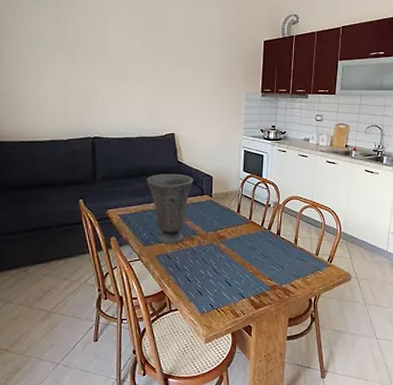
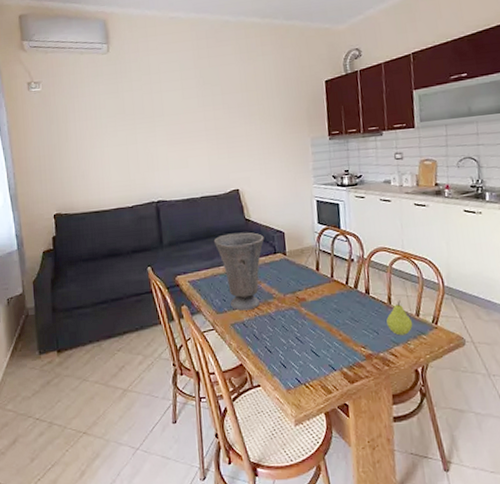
fruit: none [292,241,312,271] -> present [386,300,413,336]

